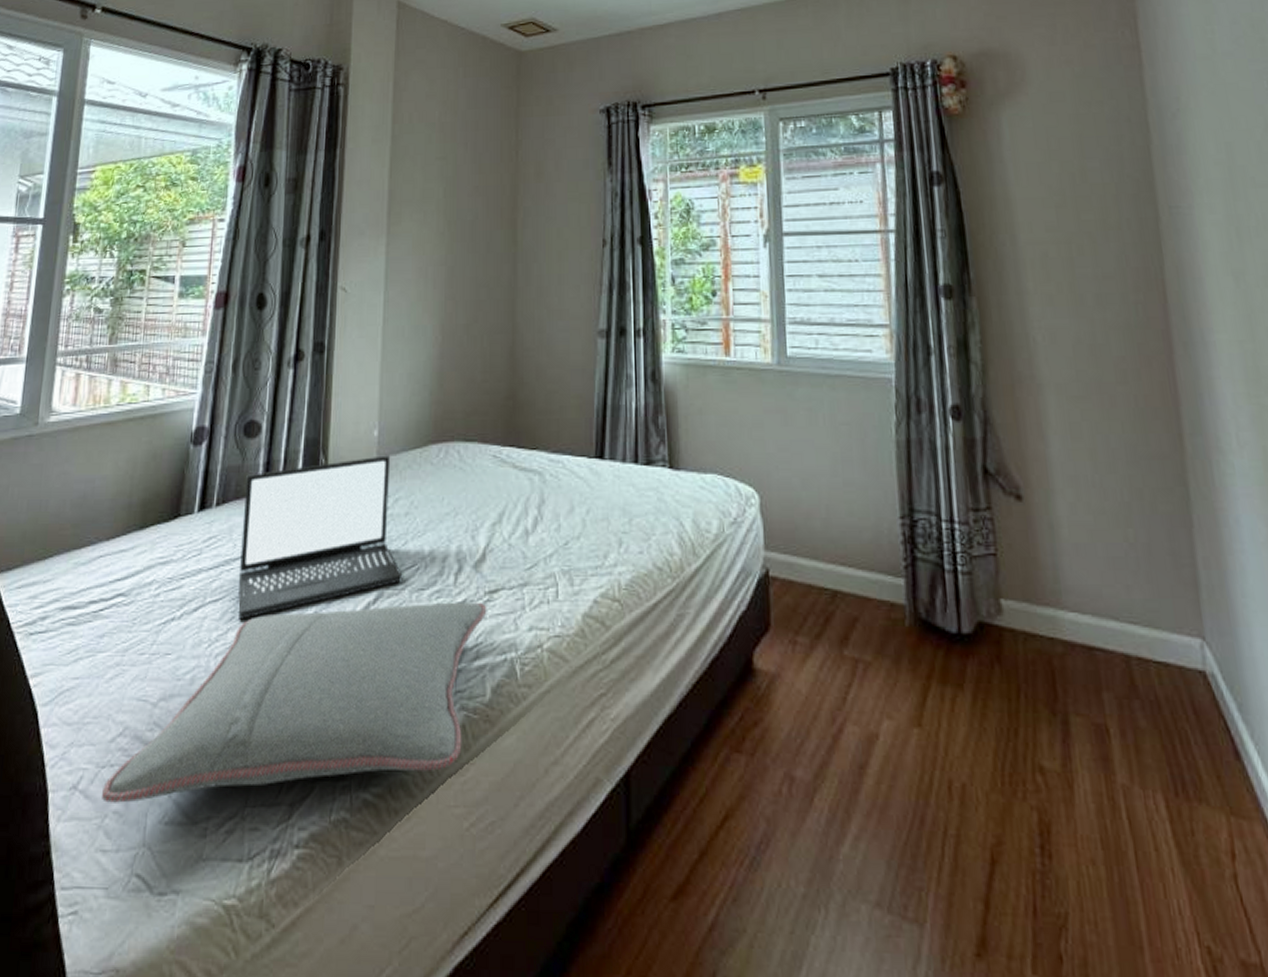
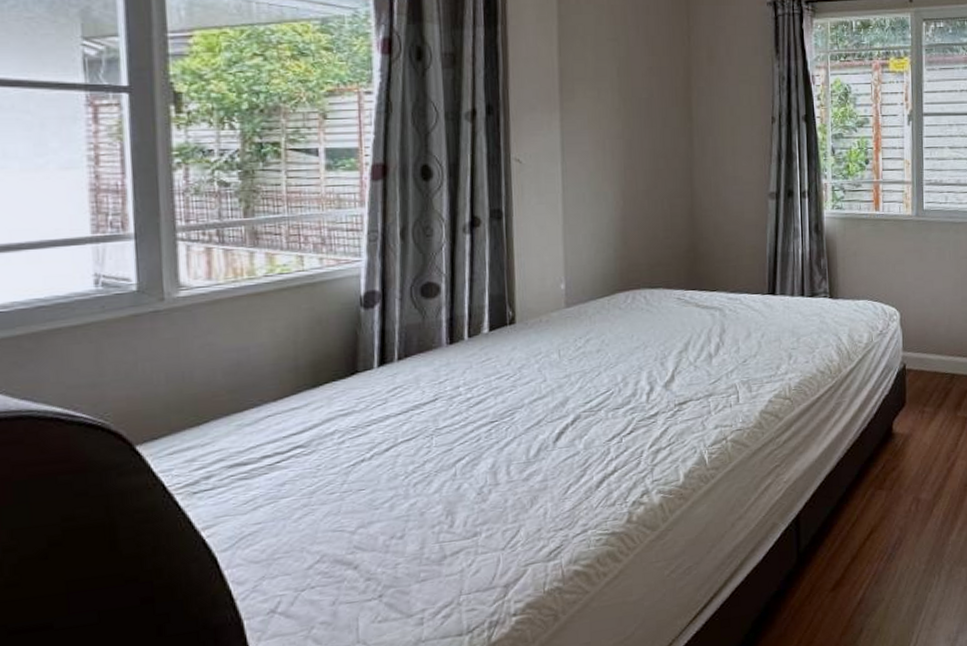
pillow: present [102,602,487,803] -> none [305,412,678,618]
laptop: present [238,455,403,620] -> none [429,304,598,453]

